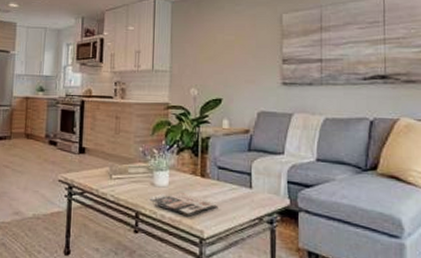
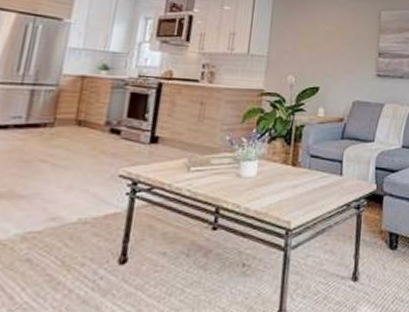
magazine: present [149,192,219,217] -> none [233,182,308,208]

